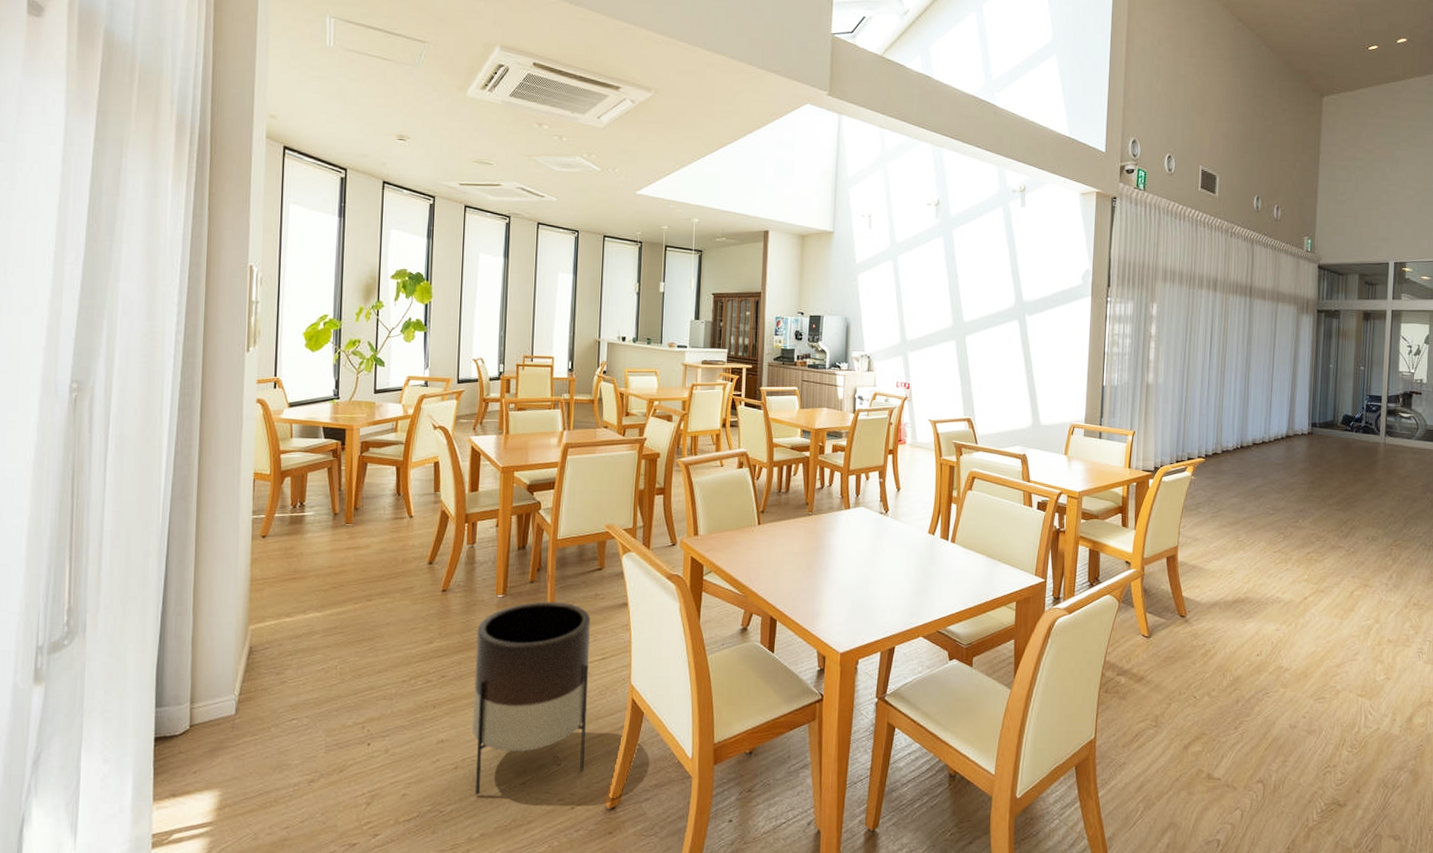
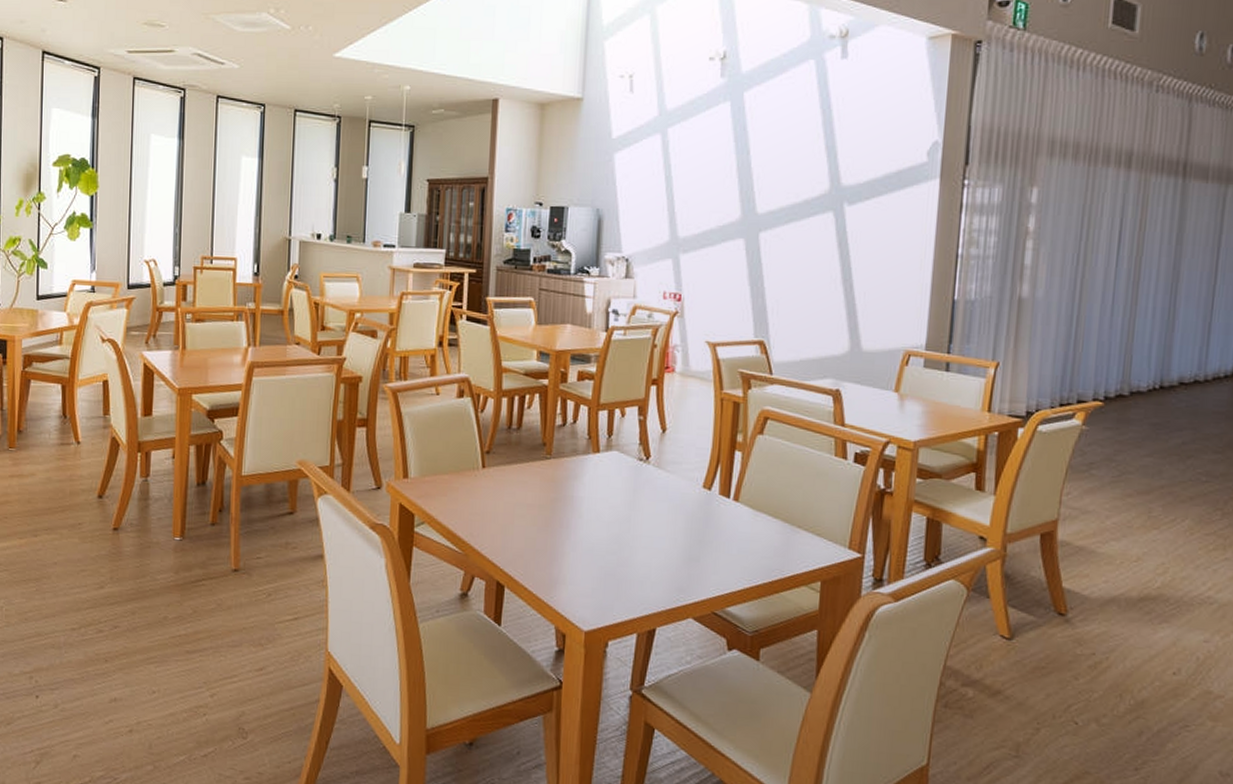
planter: present [472,601,590,794] -> none [147,547,280,763]

